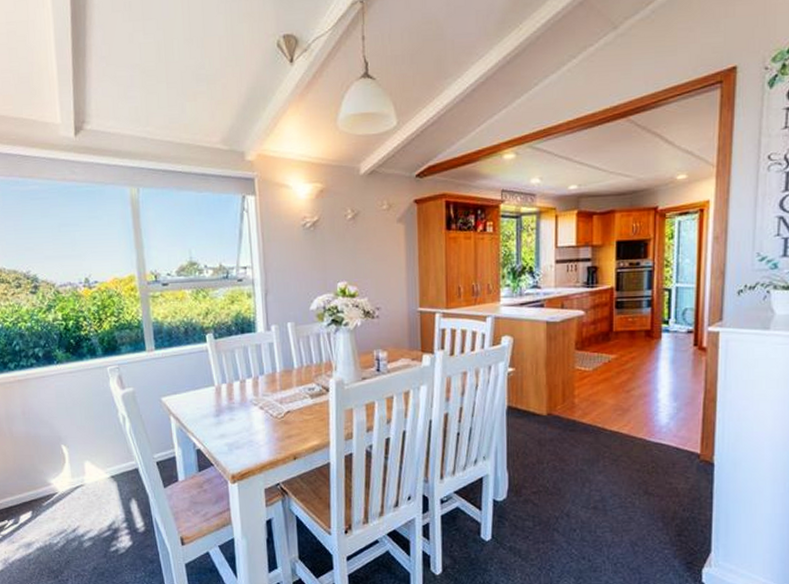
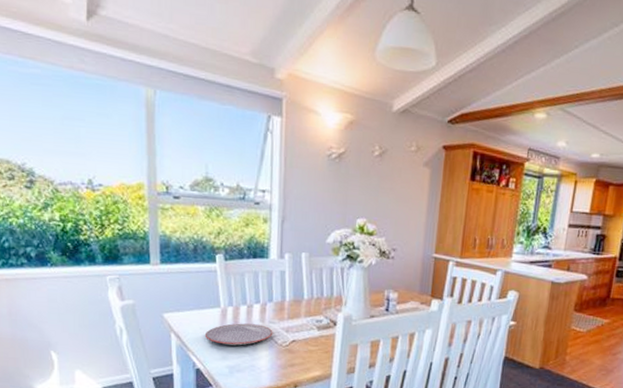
plate: none [202,399,268,422] -> present [204,323,273,346]

